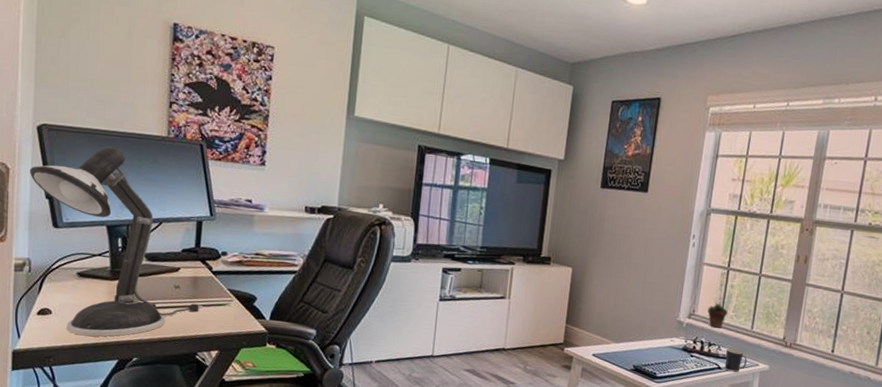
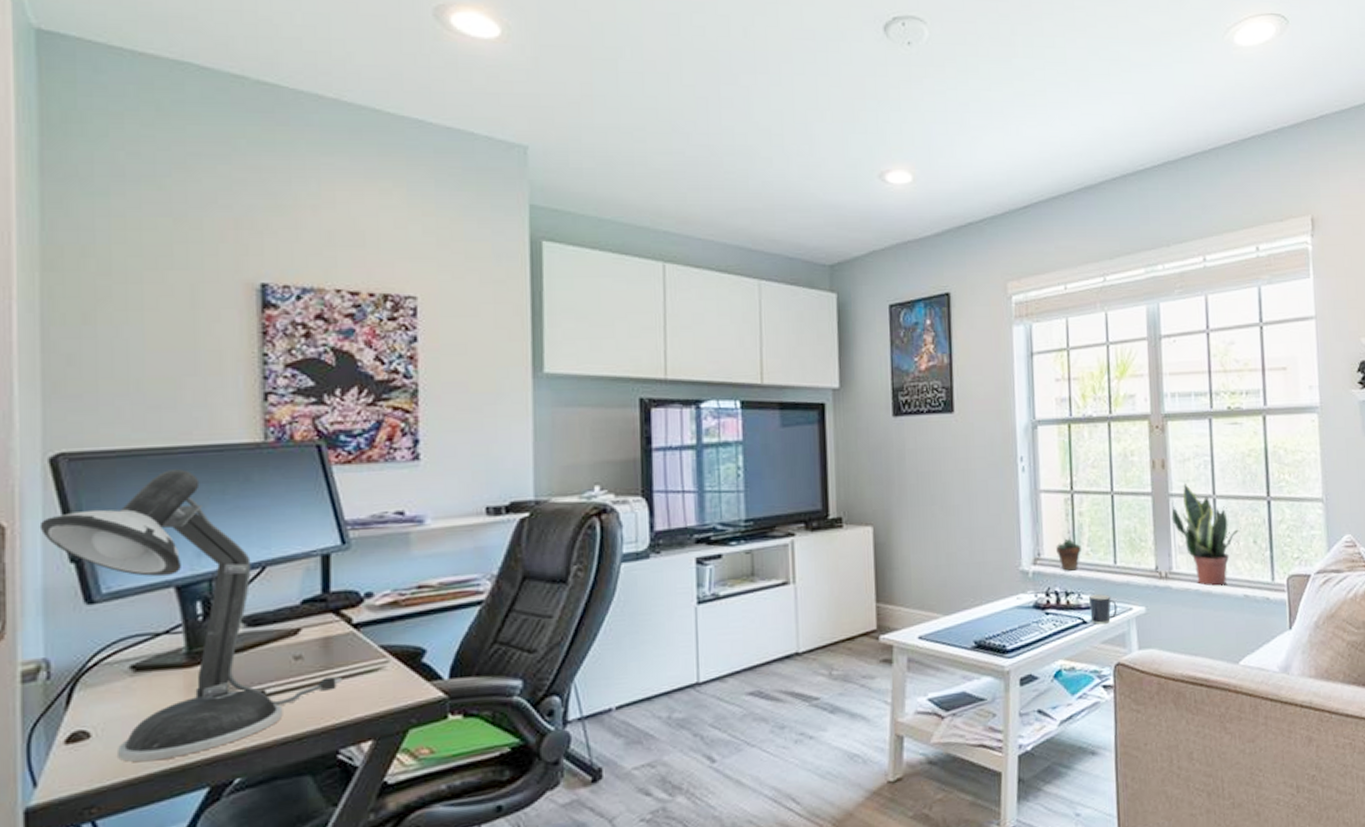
potted plant: none [804,277,860,362] -> present [1171,482,1241,587]

